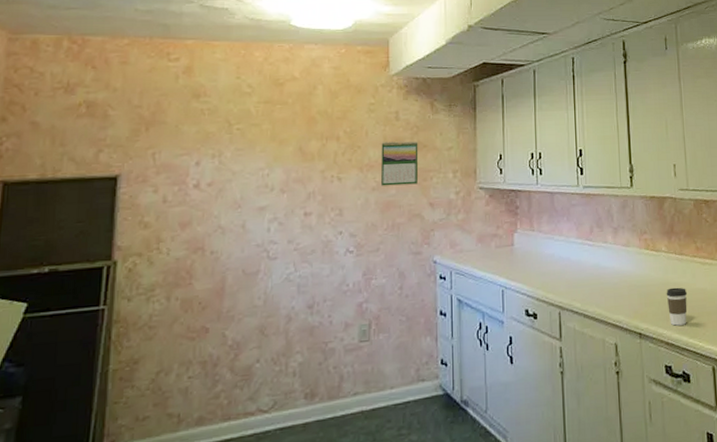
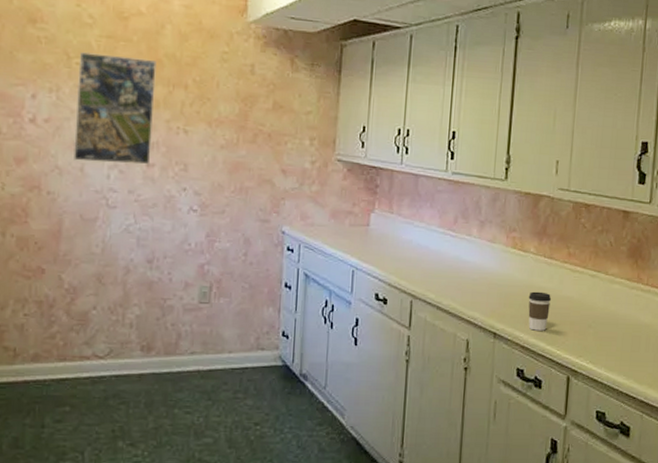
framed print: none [236,117,310,219] -> present [74,51,157,165]
calendar: present [381,141,419,186] -> none [231,97,274,148]

